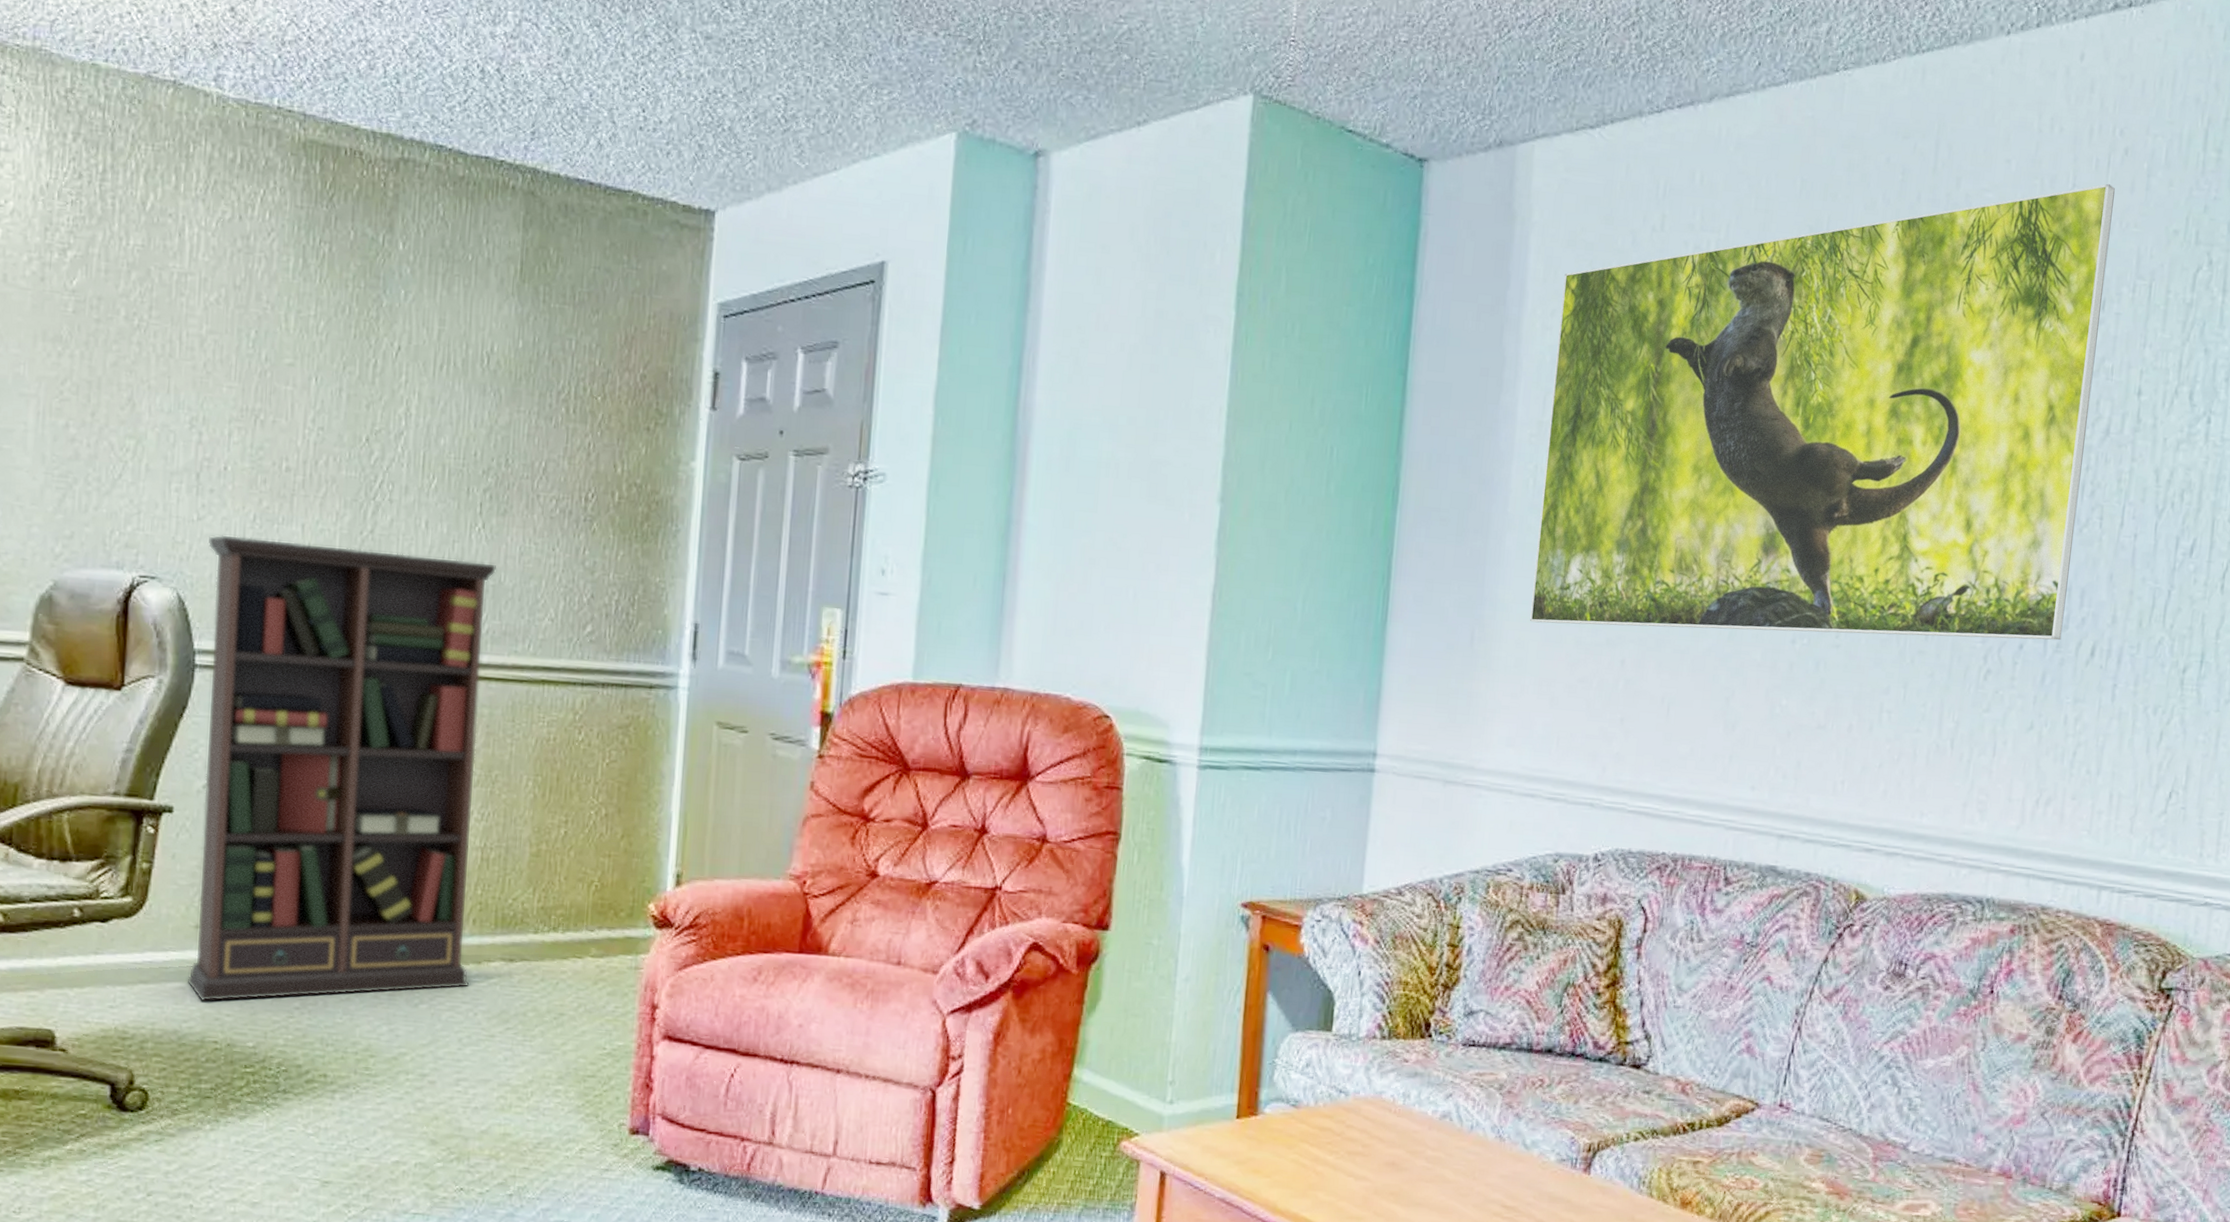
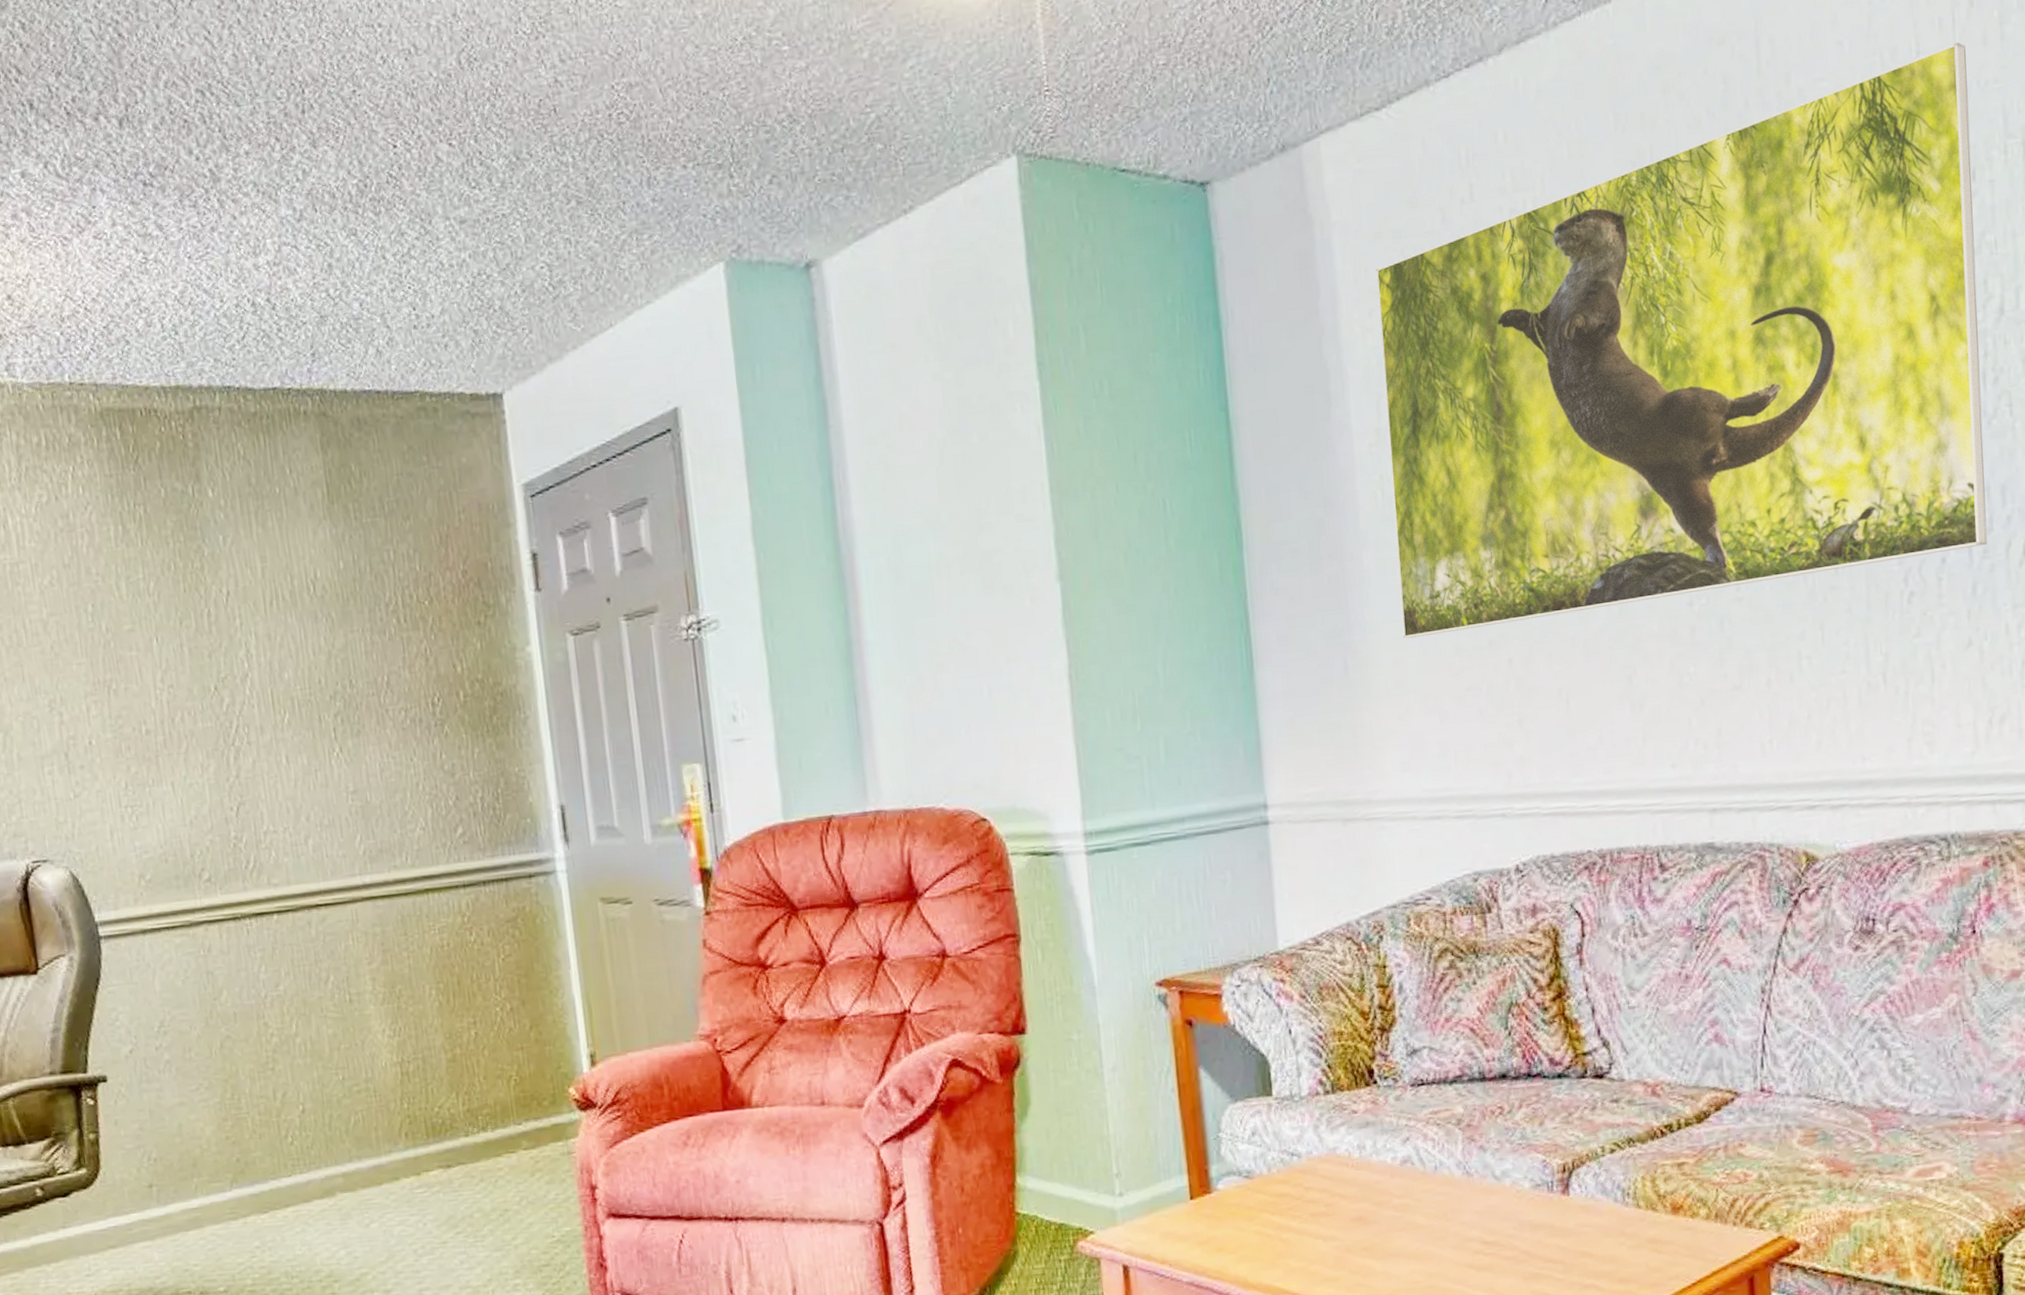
bookcase: present [187,535,497,1002] -> none [88,784,413,1256]

